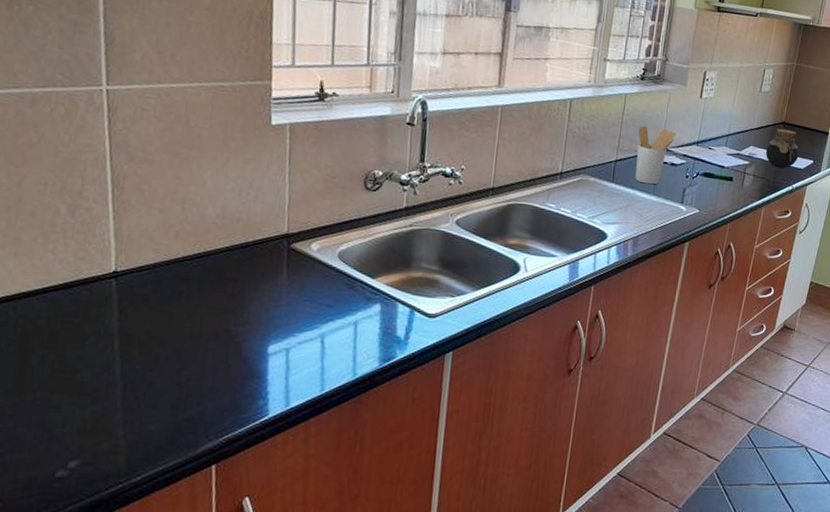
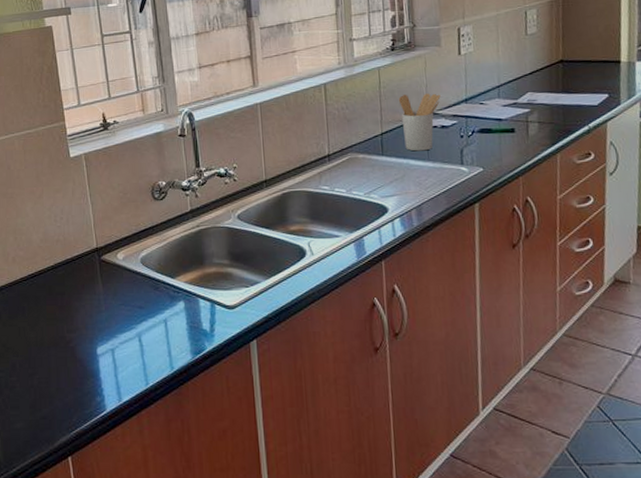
jar: present [765,128,799,169] -> none [546,67,589,110]

